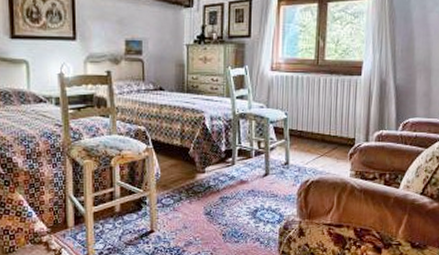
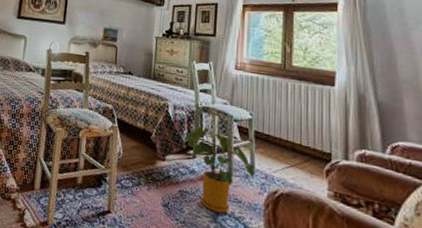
house plant: none [222,132,290,209] -> present [183,125,255,214]

